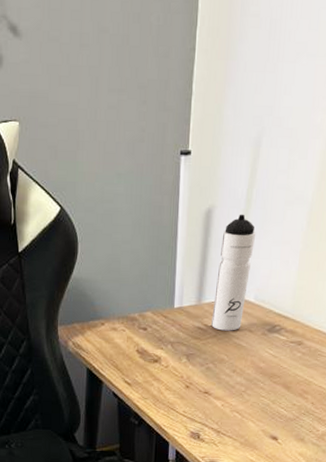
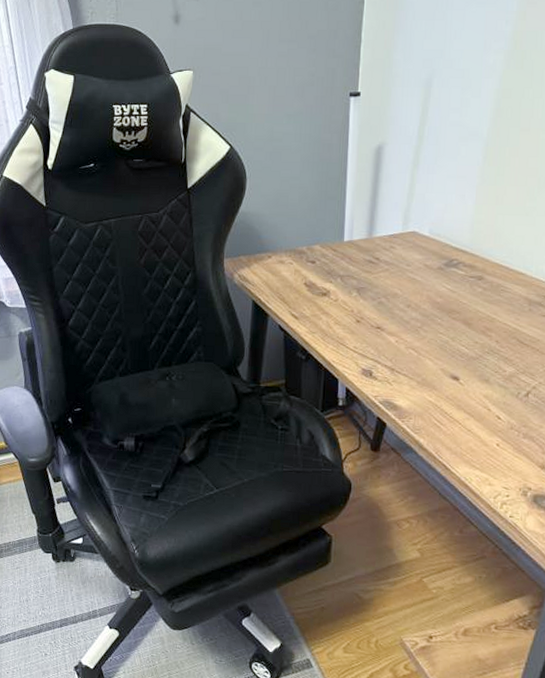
water bottle: present [211,214,256,331] -> none [383,150,429,265]

